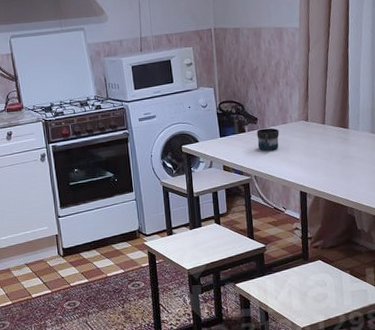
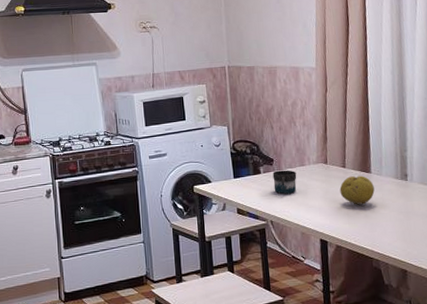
fruit: none [319,131,351,159] -> present [339,175,375,205]

